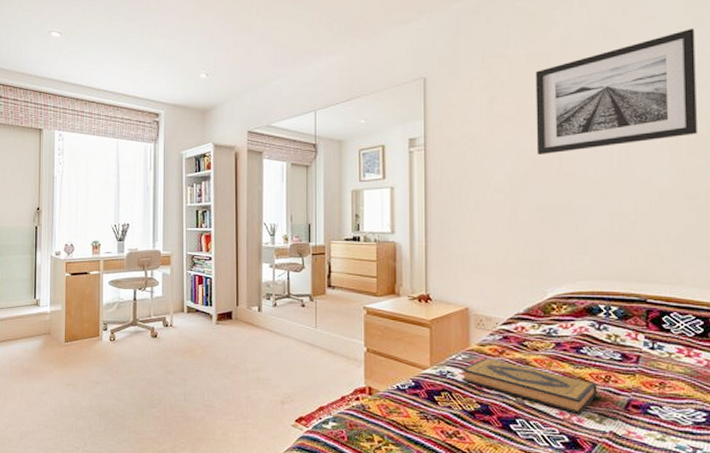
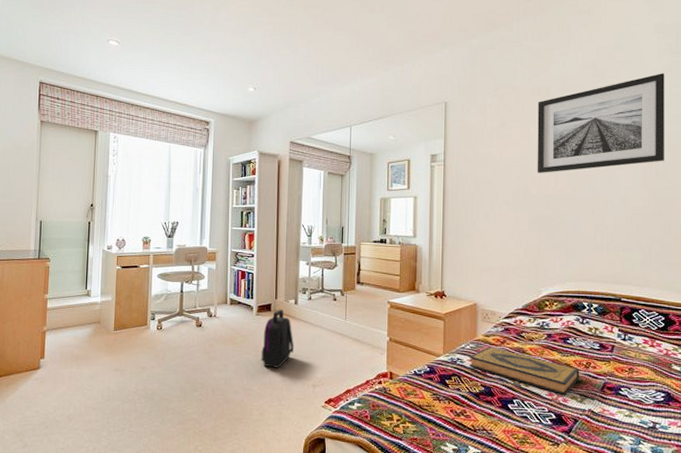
backpack: none [223,318,259,383] -> present [261,309,294,368]

